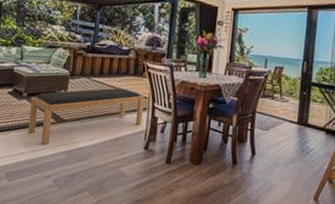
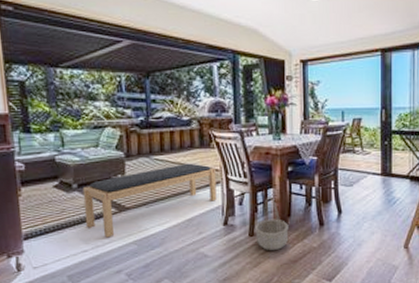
basket: none [172,128,204,181] -> present [255,196,289,251]

